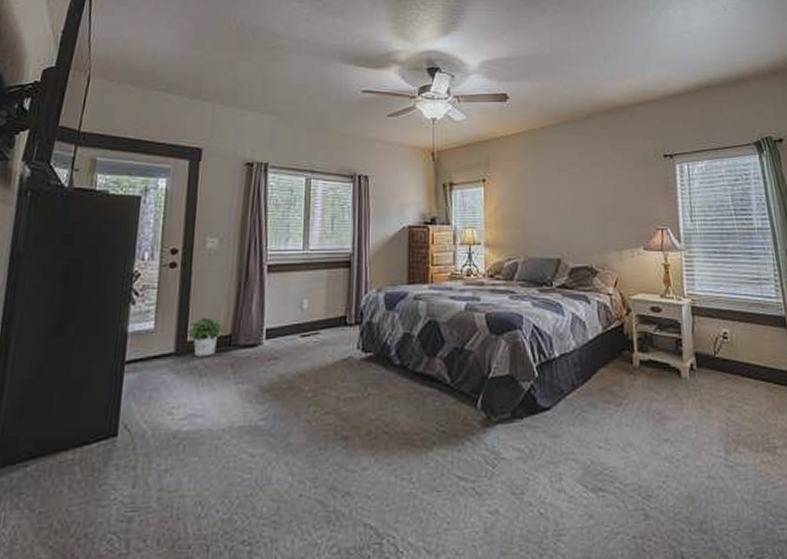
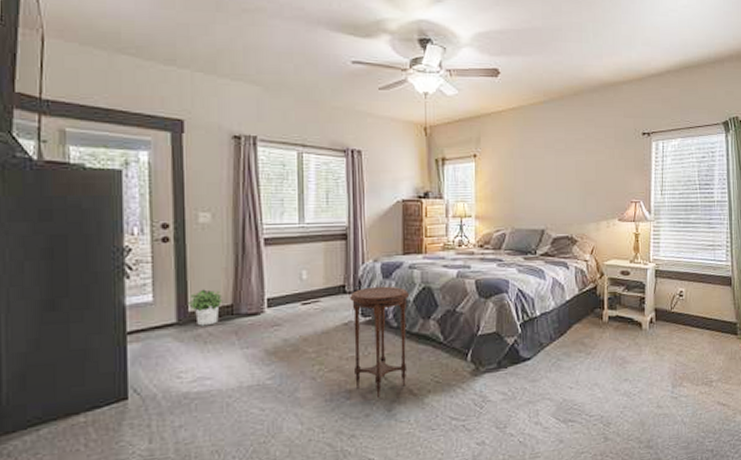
side table: none [351,318,413,447] -> present [350,286,409,397]

